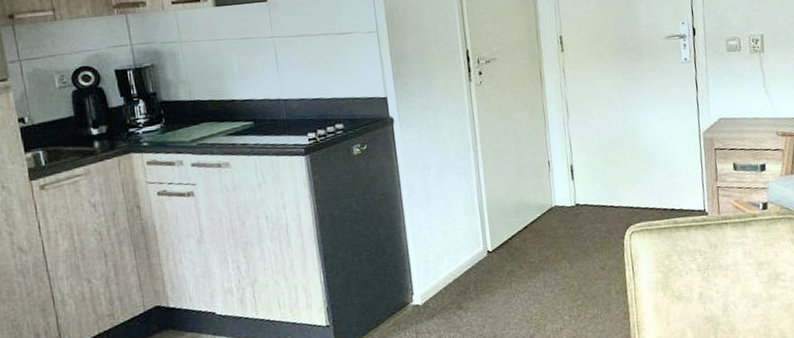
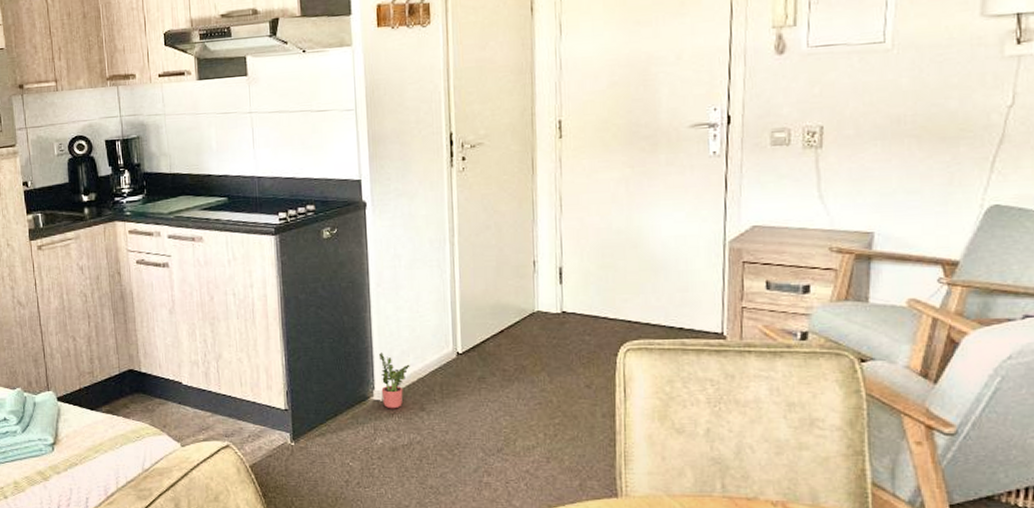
potted plant: none [415,259,446,312] -> present [378,352,410,409]

